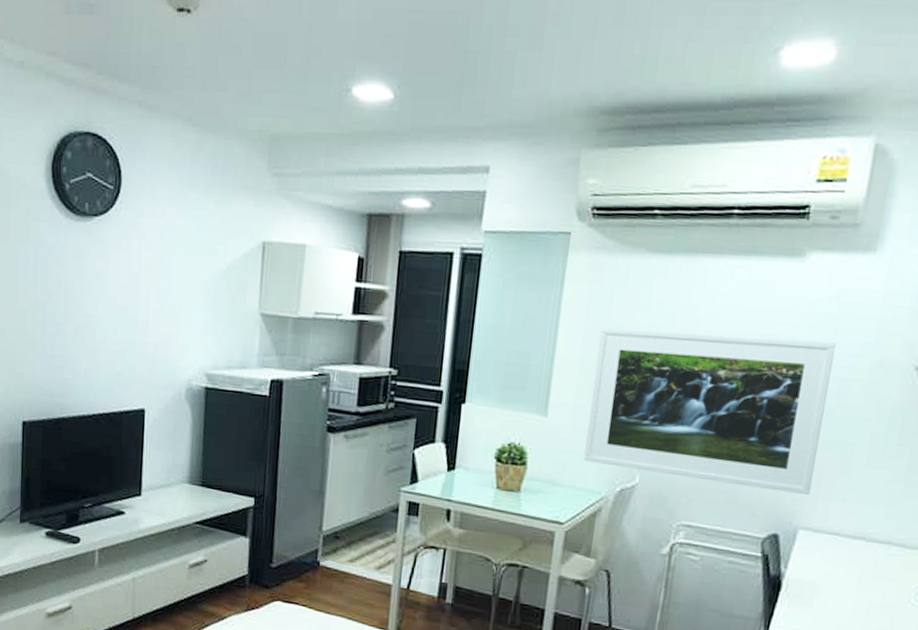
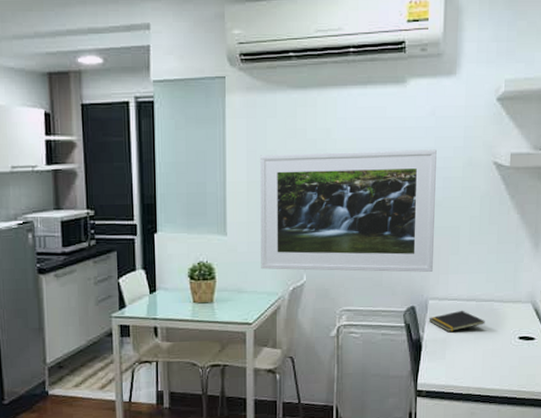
notepad: none [795,548,876,574] -> present [428,310,485,333]

